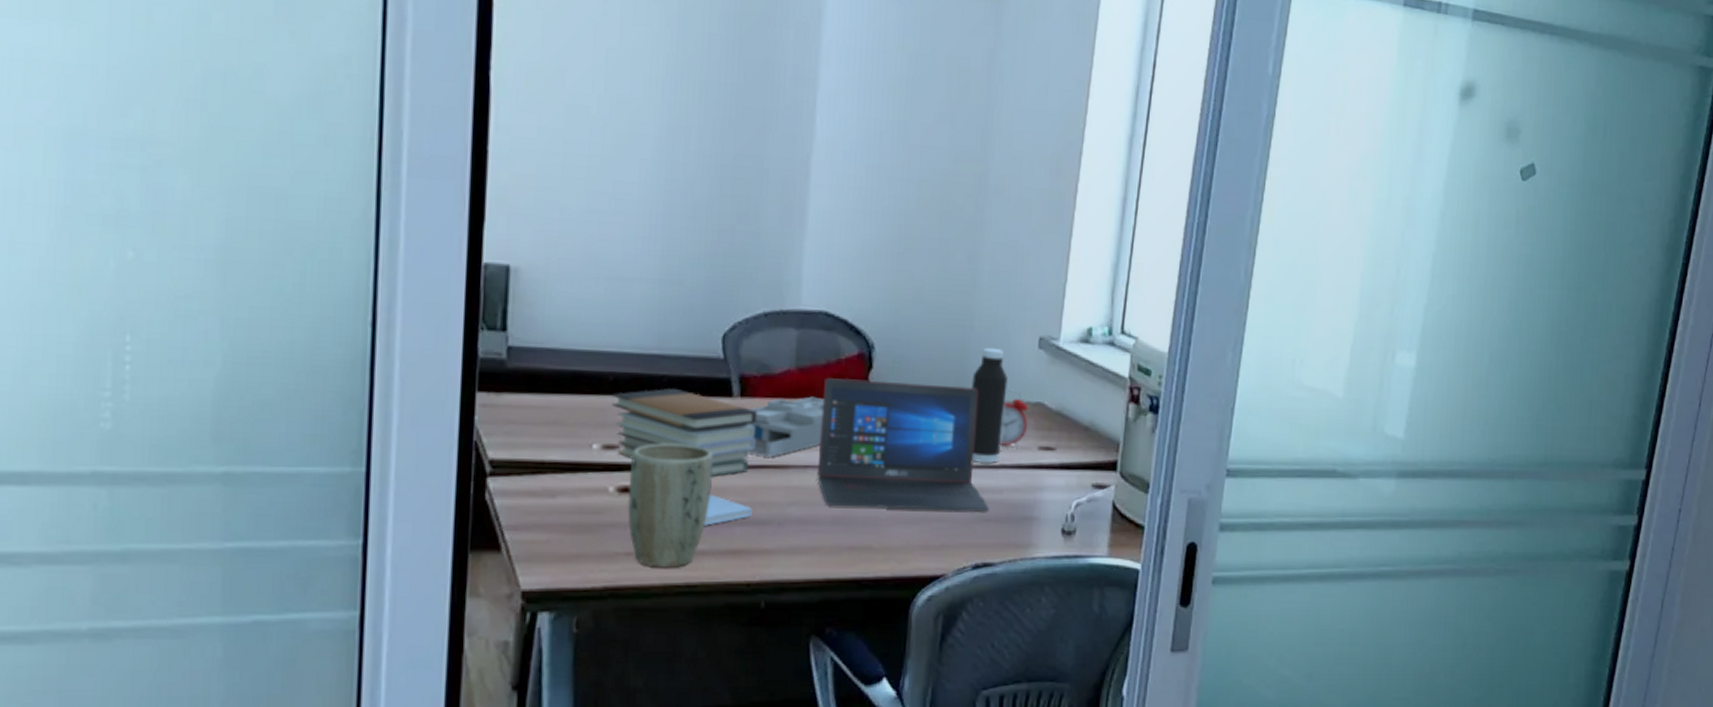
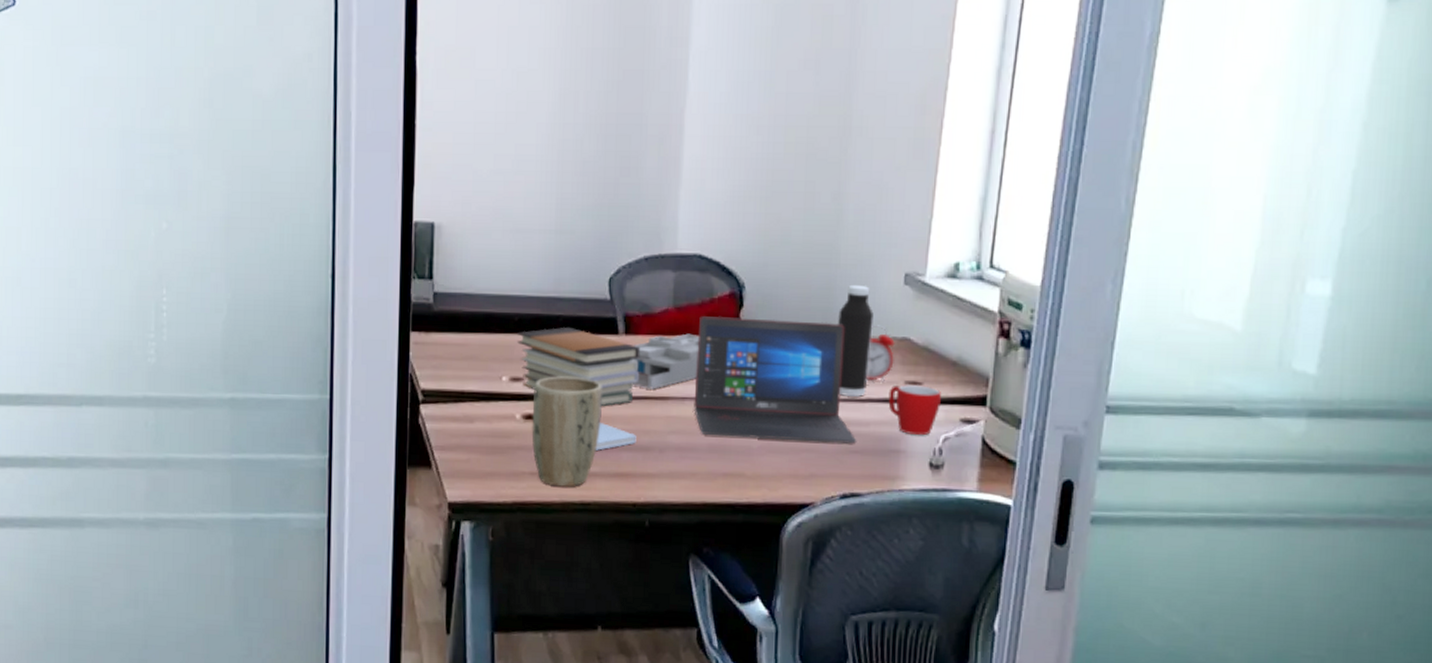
mug: none [1021,450,1075,502] -> present [888,385,942,436]

